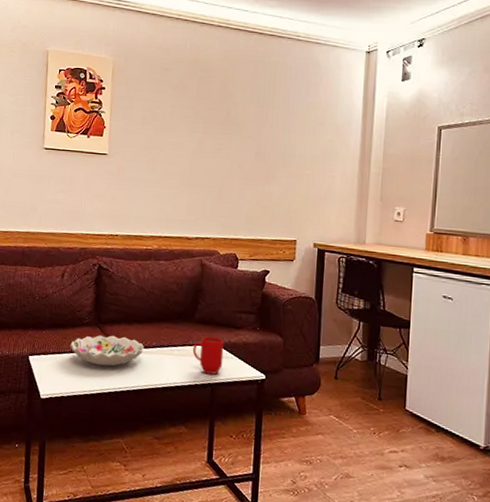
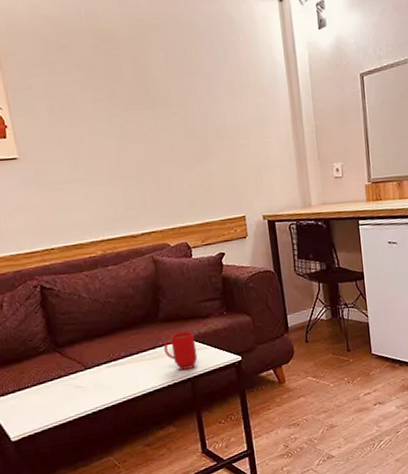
decorative bowl: present [70,335,144,366] -> none [30,354,113,392]

